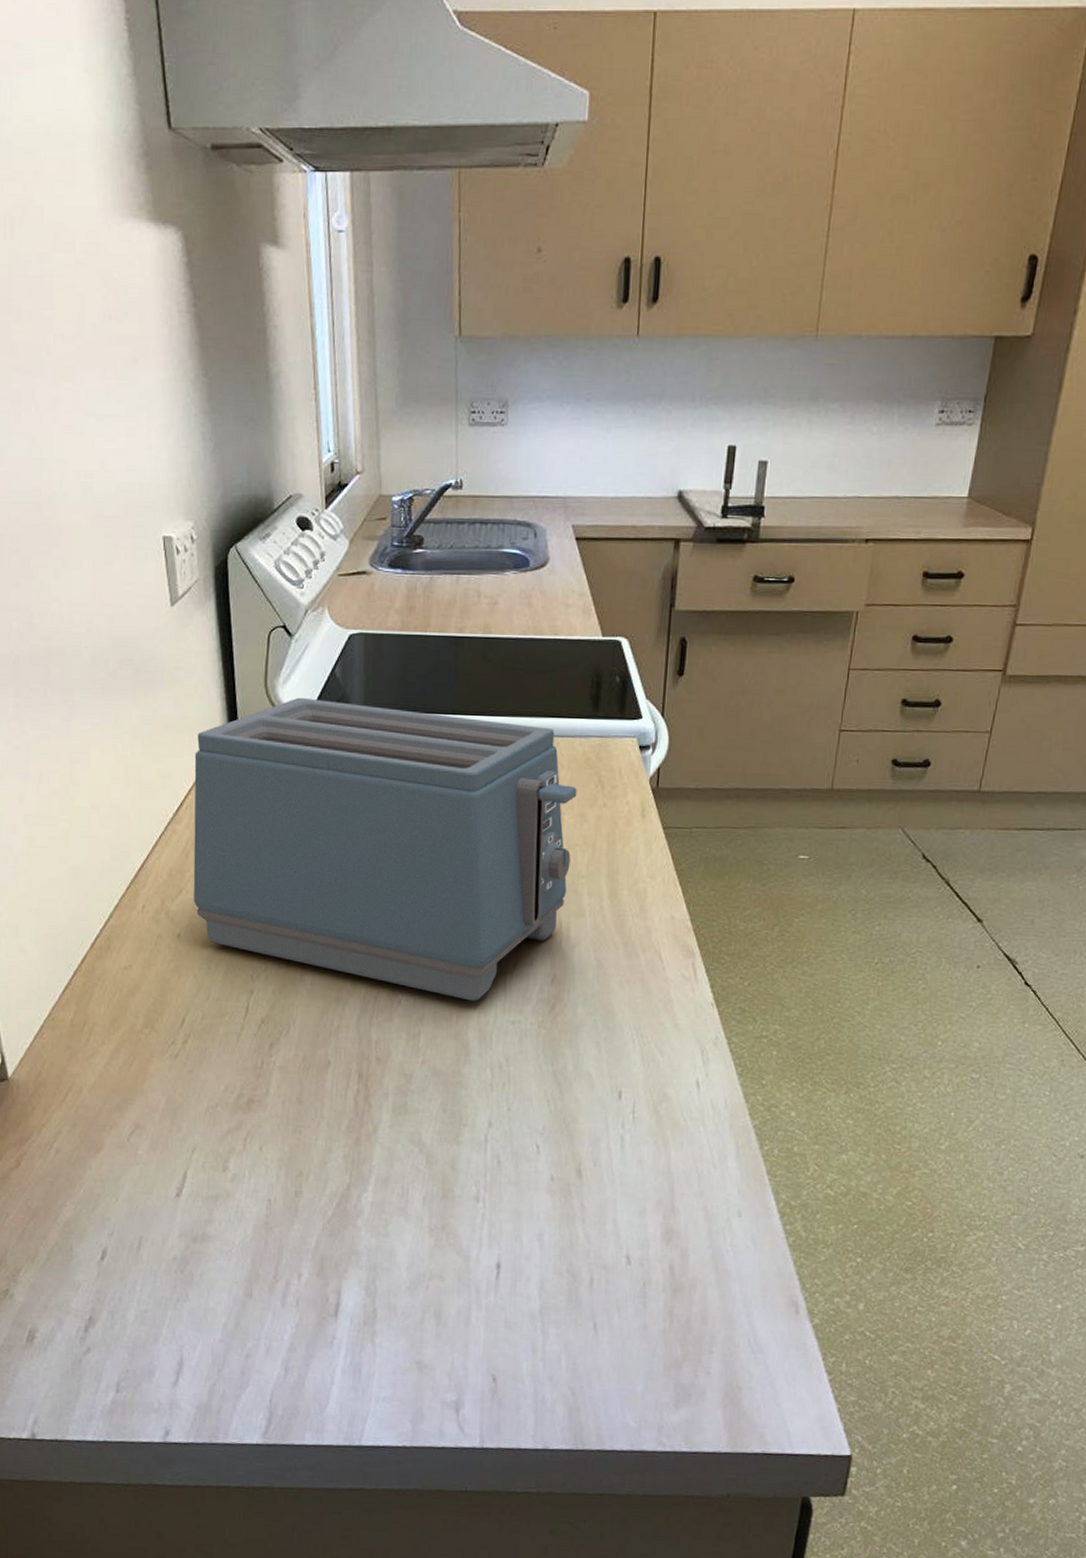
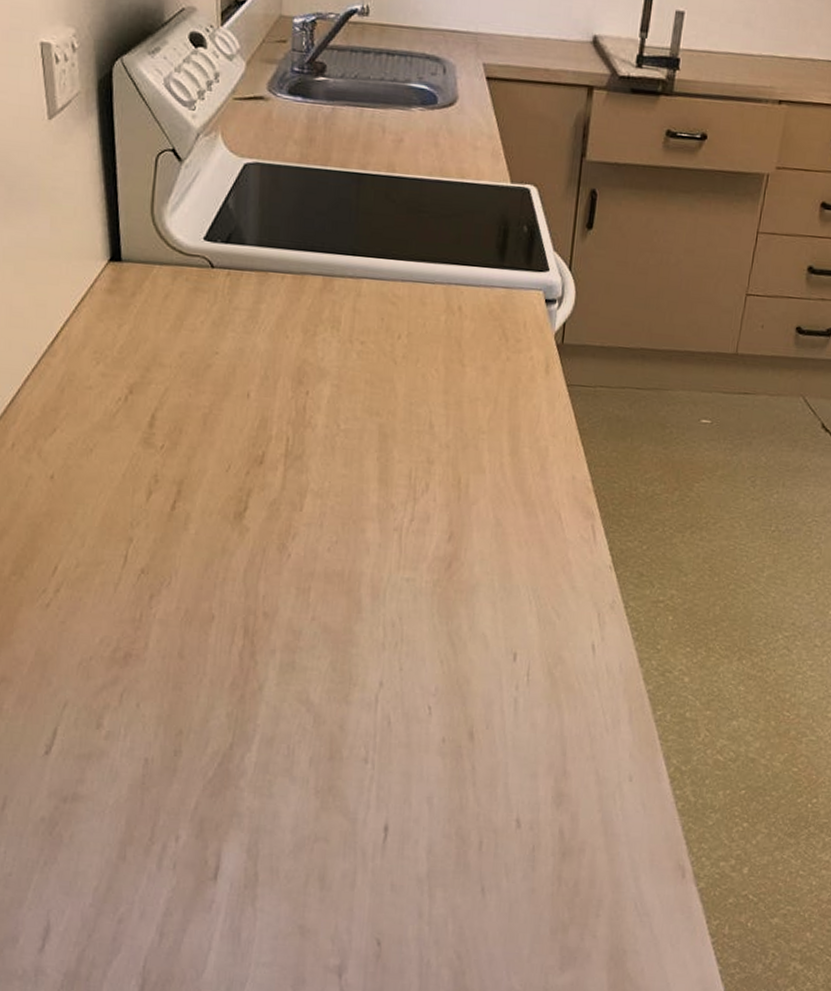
toaster: present [193,697,577,1001] -> none [68,227,480,557]

